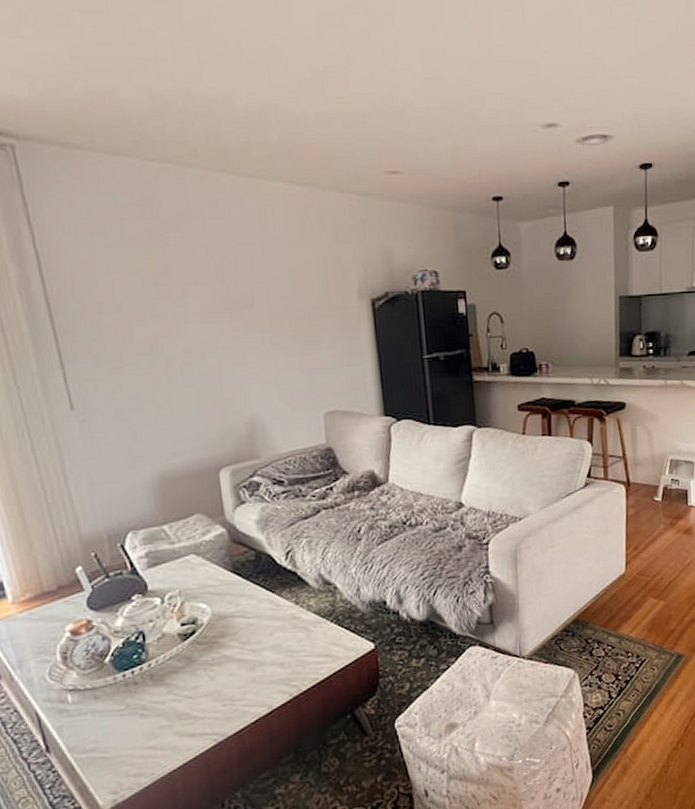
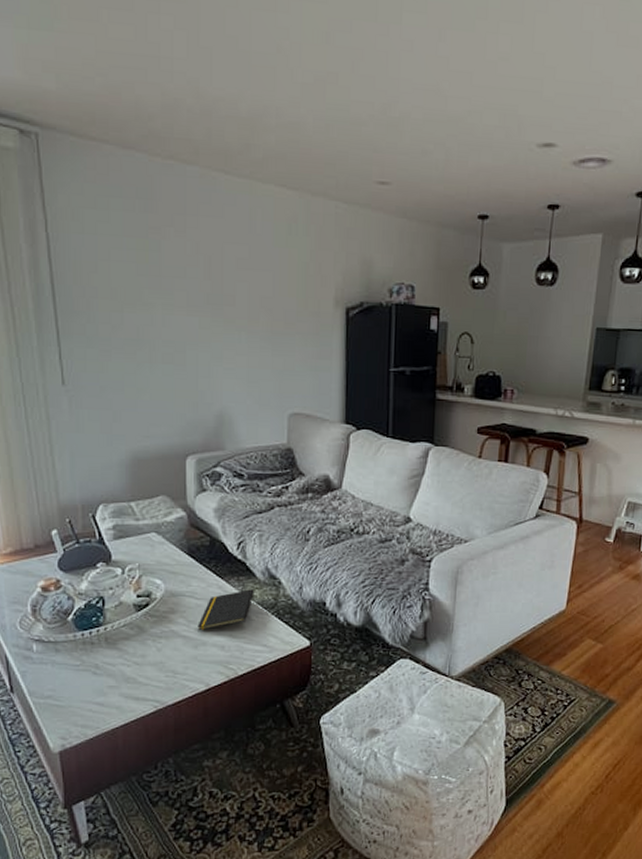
notepad: none [252,599,310,652] -> present [198,589,254,631]

